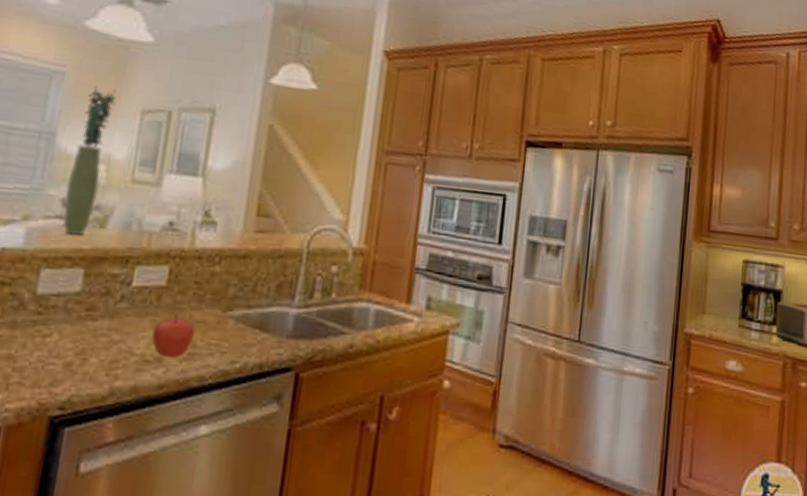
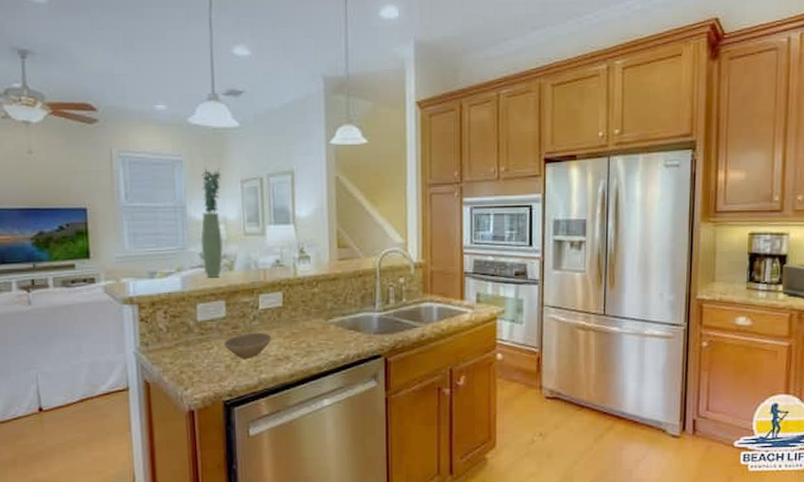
bowl: none [69,318,141,357] -> present [224,332,271,360]
fruit: present [152,314,195,359] -> none [280,325,308,356]

